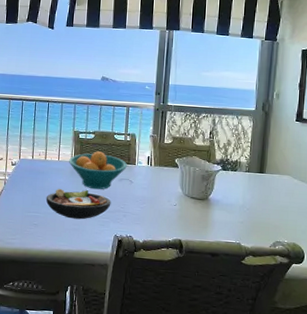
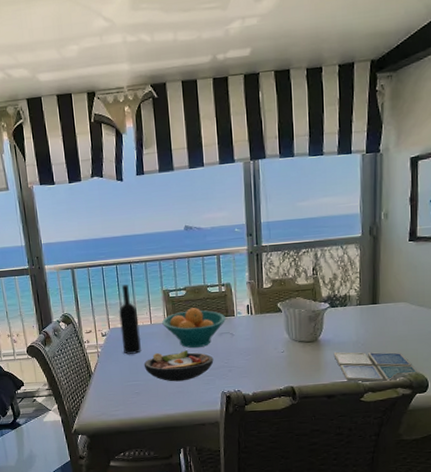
wine bottle: none [29,120,48,187] -> present [118,285,141,354]
drink coaster: none [221,213,296,250] -> present [333,352,418,383]

